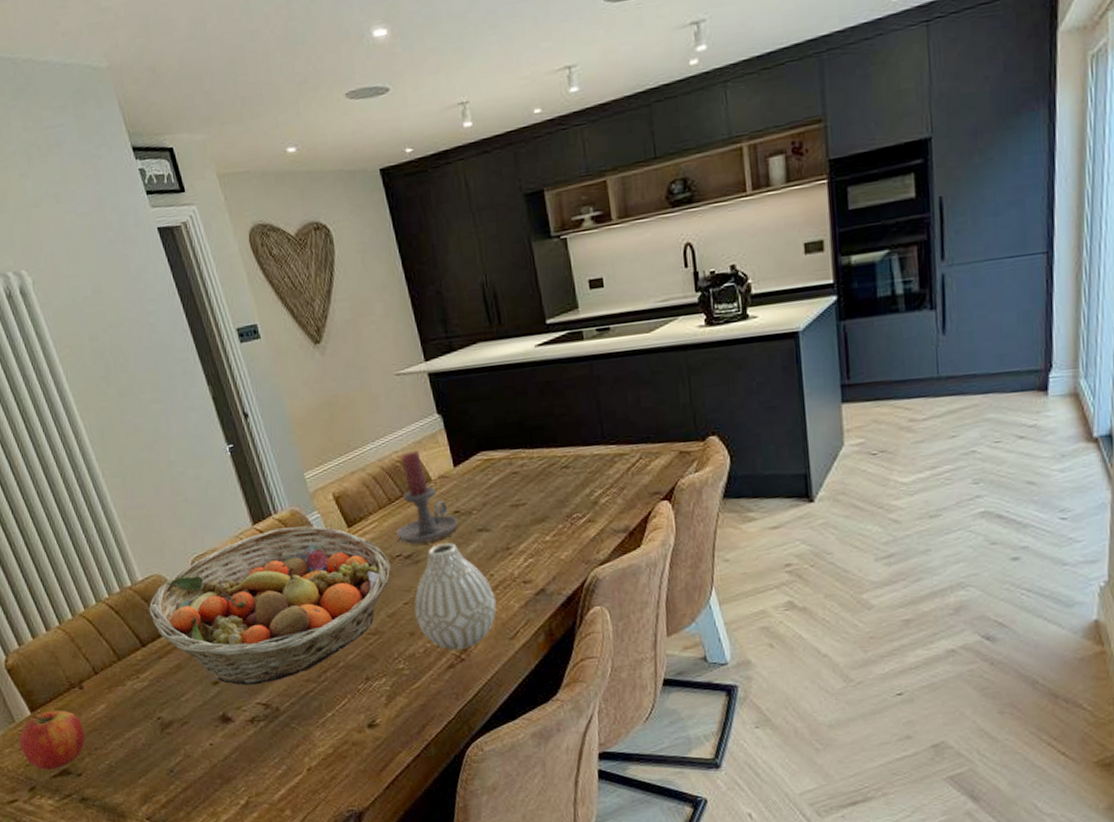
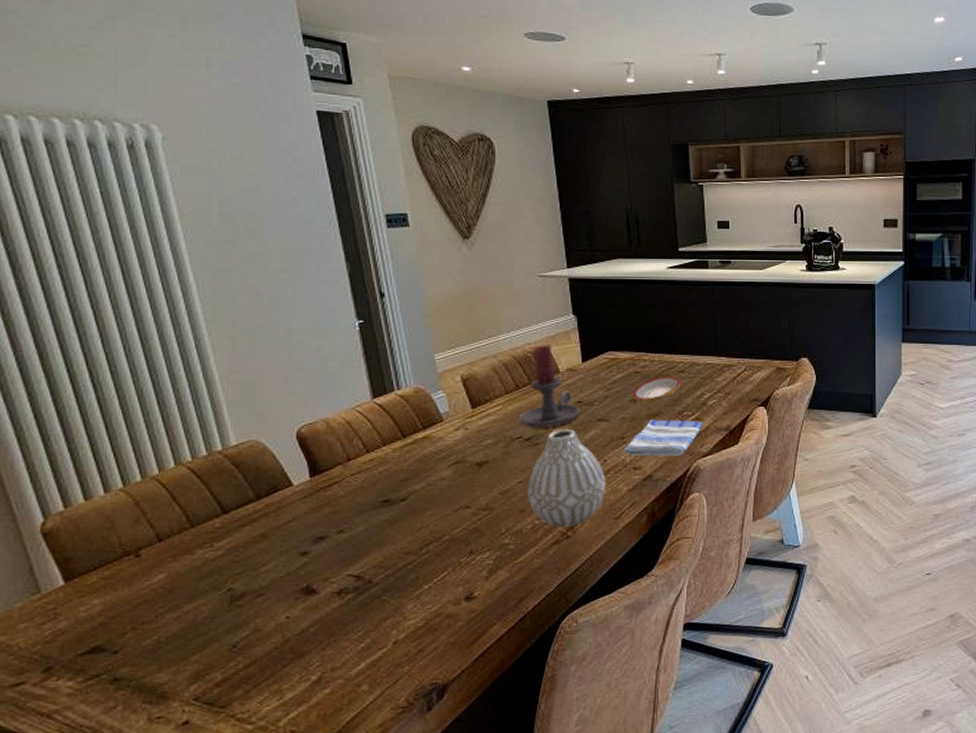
apple: present [19,710,86,770] -> none [41,580,133,647]
fruit basket: present [149,526,391,686] -> none [238,404,509,557]
dish towel: none [509,523,597,568] -> present [622,420,703,457]
plate: none [513,474,566,505] -> present [633,377,681,401]

